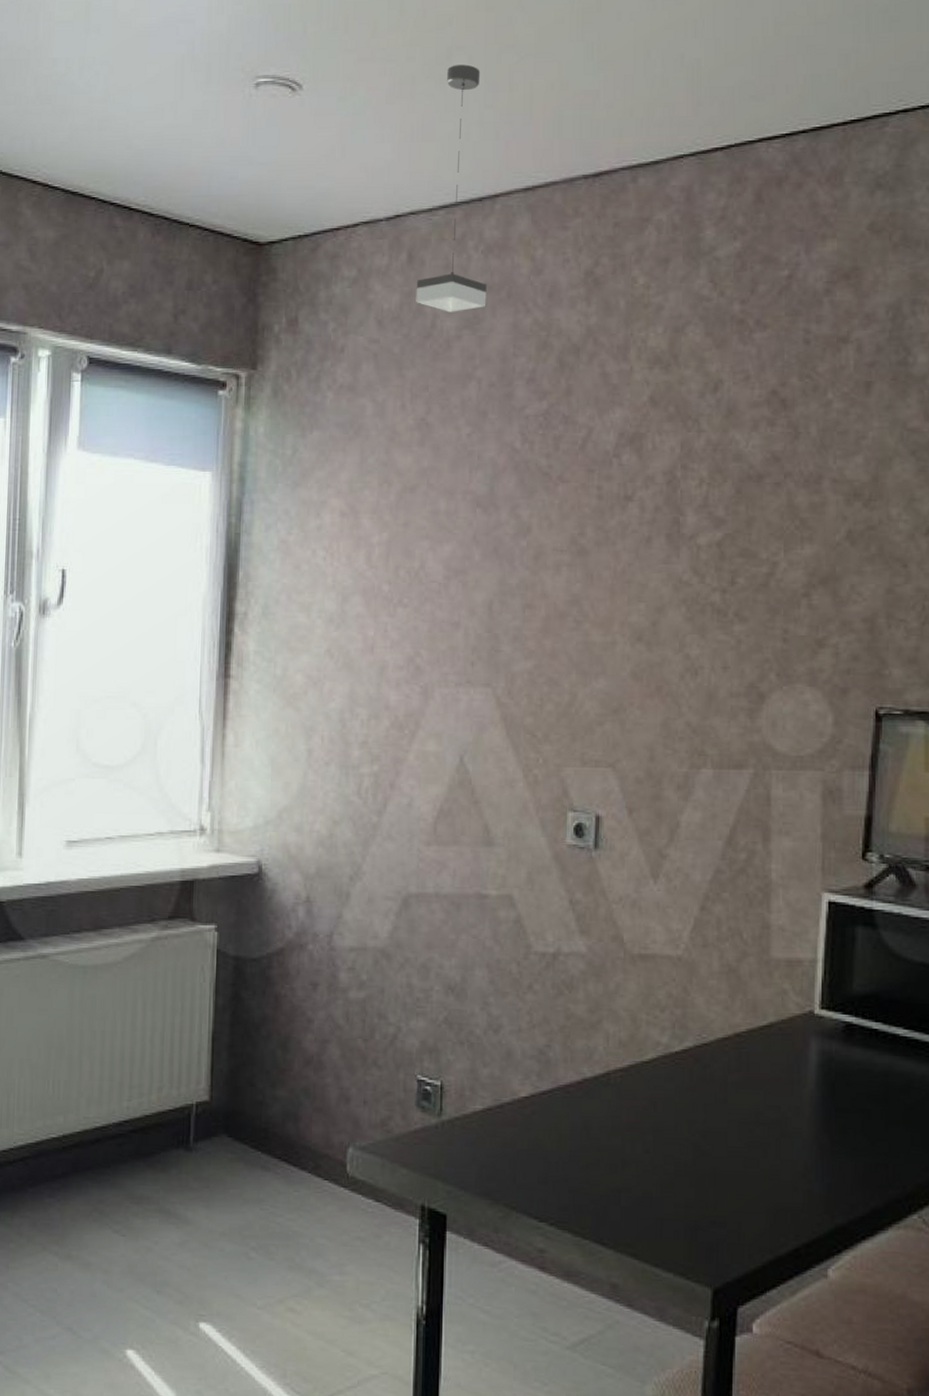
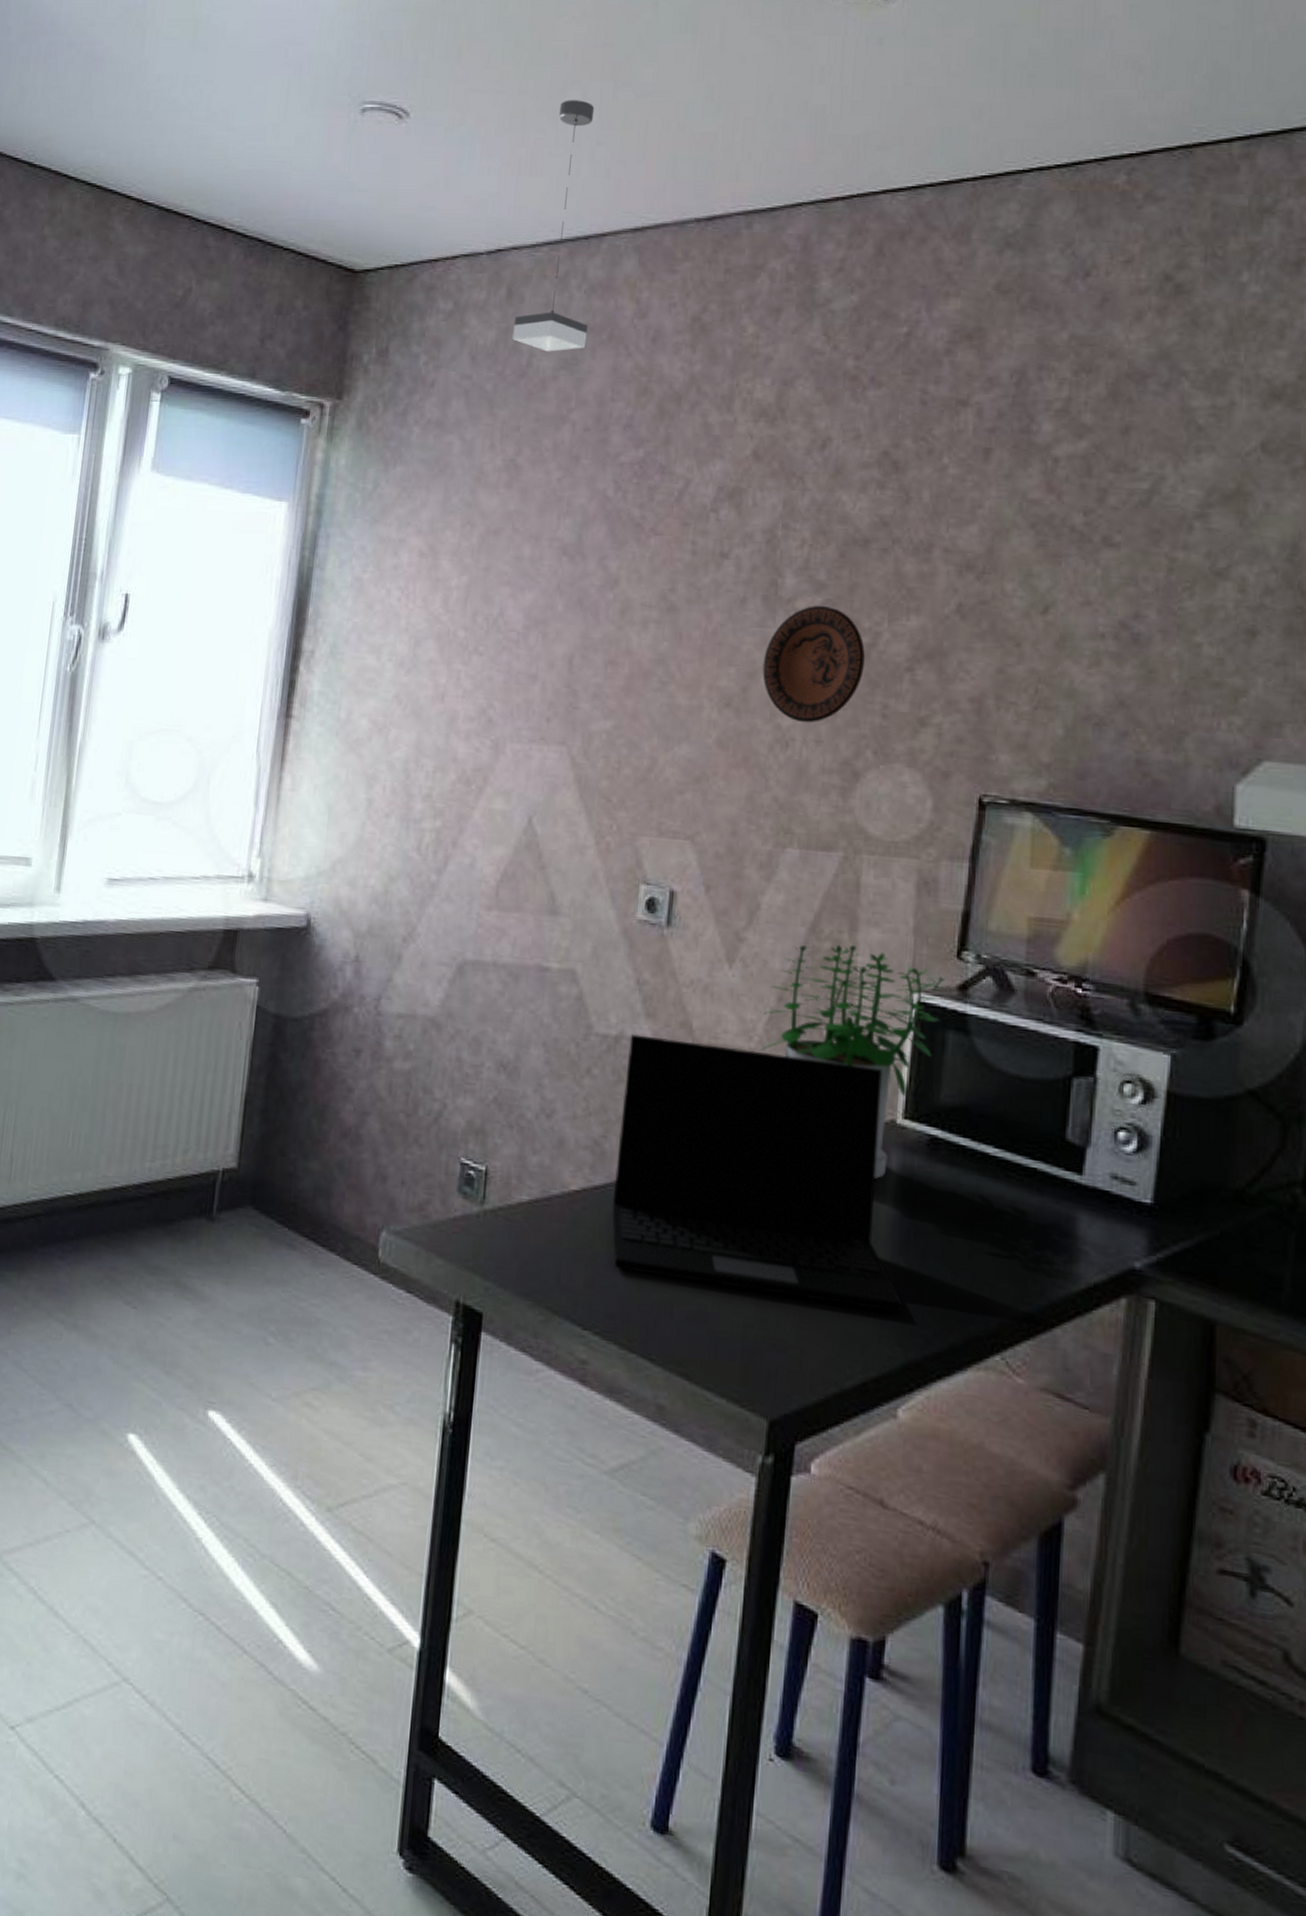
laptop: none [559,950,829,1184] -> present [612,1034,904,1312]
decorative plate: none [670,541,764,651] -> present [762,606,865,723]
potted plant: none [686,853,854,1065] -> present [760,944,947,1179]

